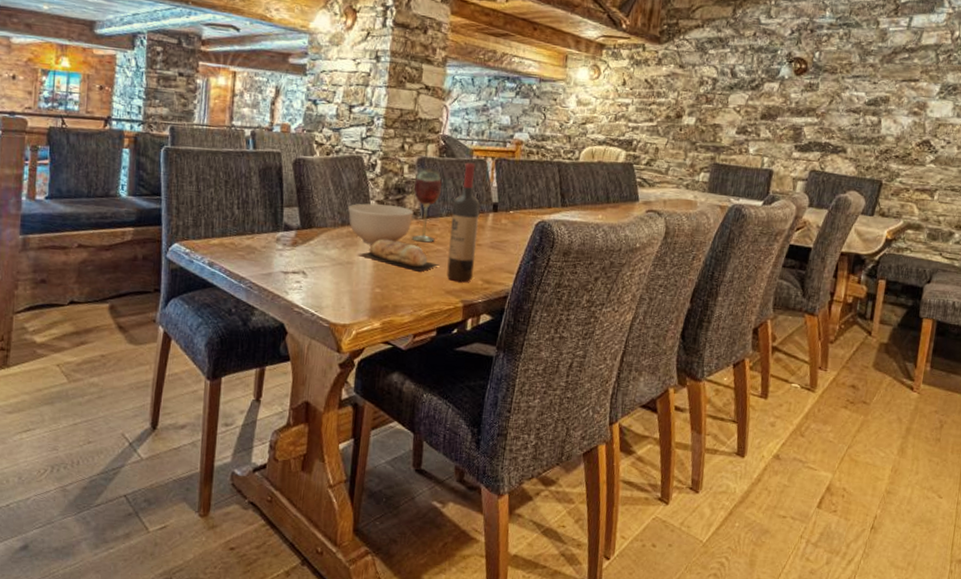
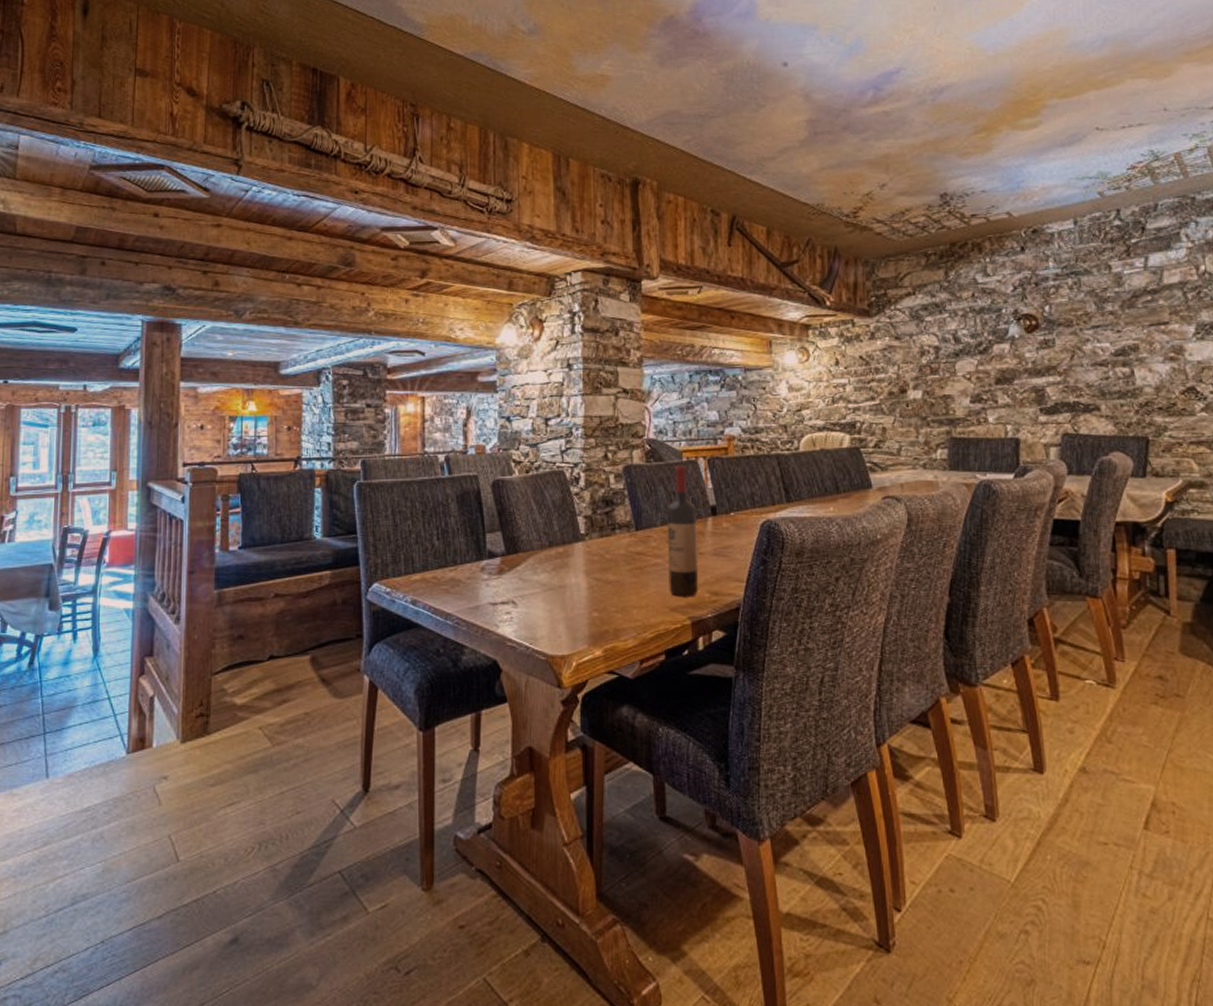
bowl: present [348,203,414,245] -> none [555,520,625,565]
bread loaf: present [357,239,440,272] -> none [569,557,661,589]
wineglass: present [411,167,443,243] -> none [622,475,654,556]

